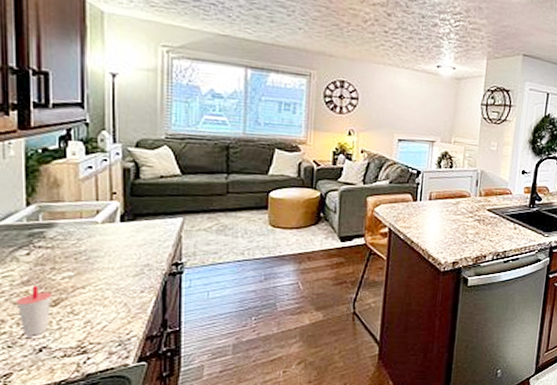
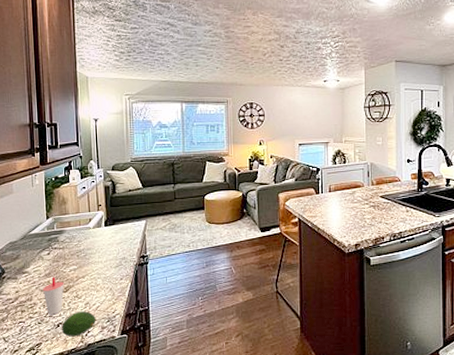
fruit: none [45,332,101,365] -> present [61,311,96,337]

